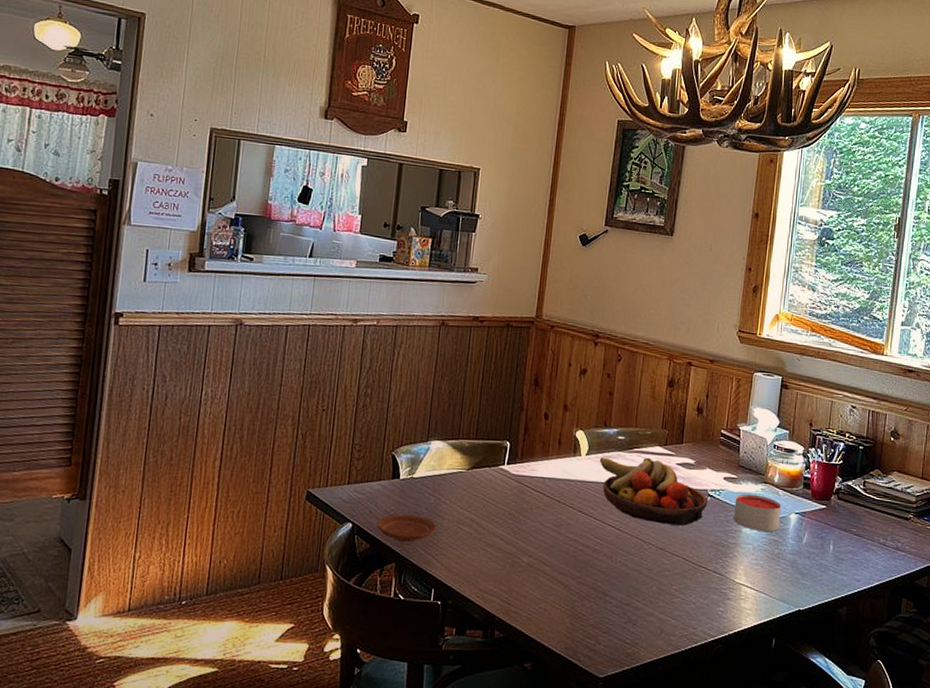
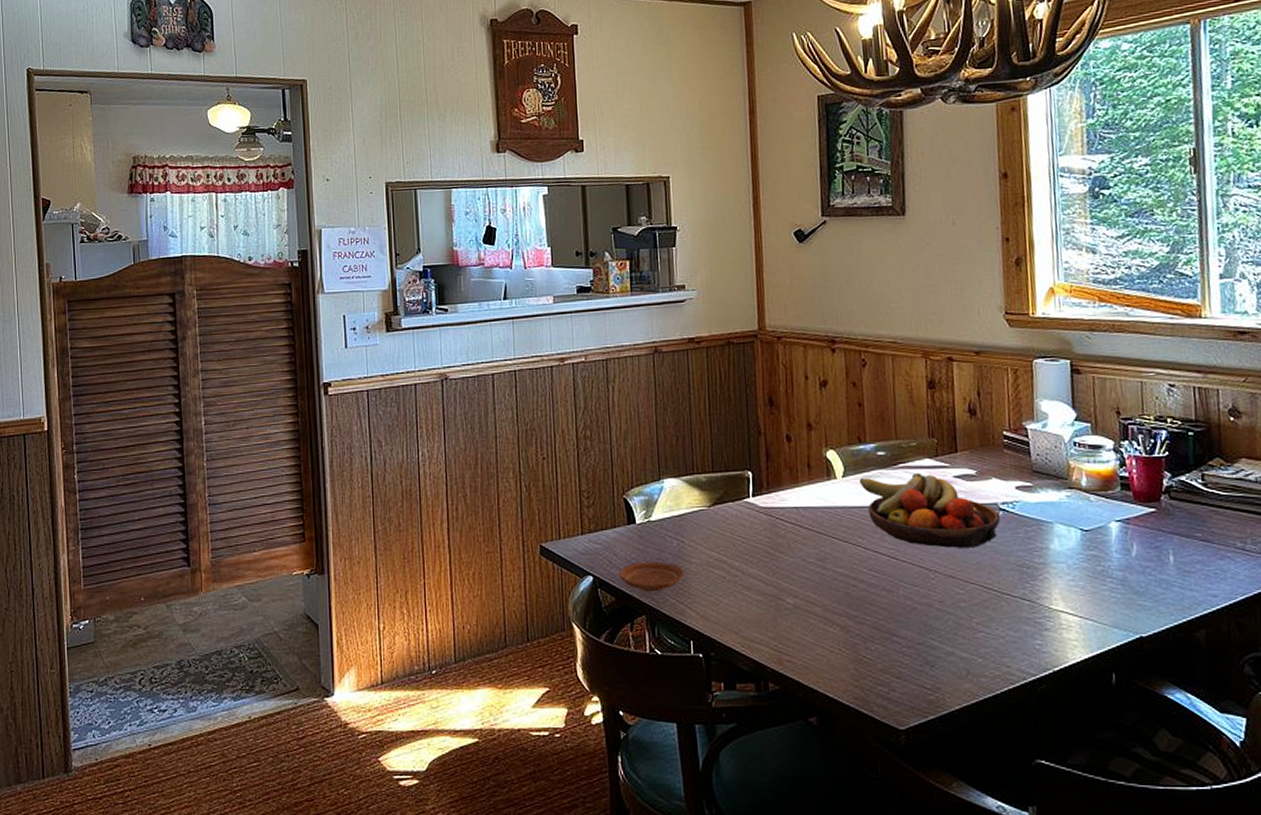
candle: present [734,494,782,532] -> none [1034,503,1098,546]

